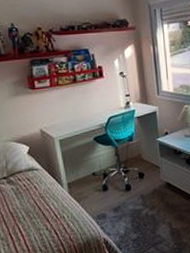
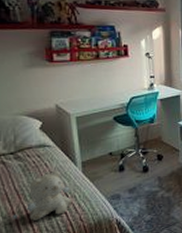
teddy bear: none [9,193,62,242] -> present [12,171,73,221]

